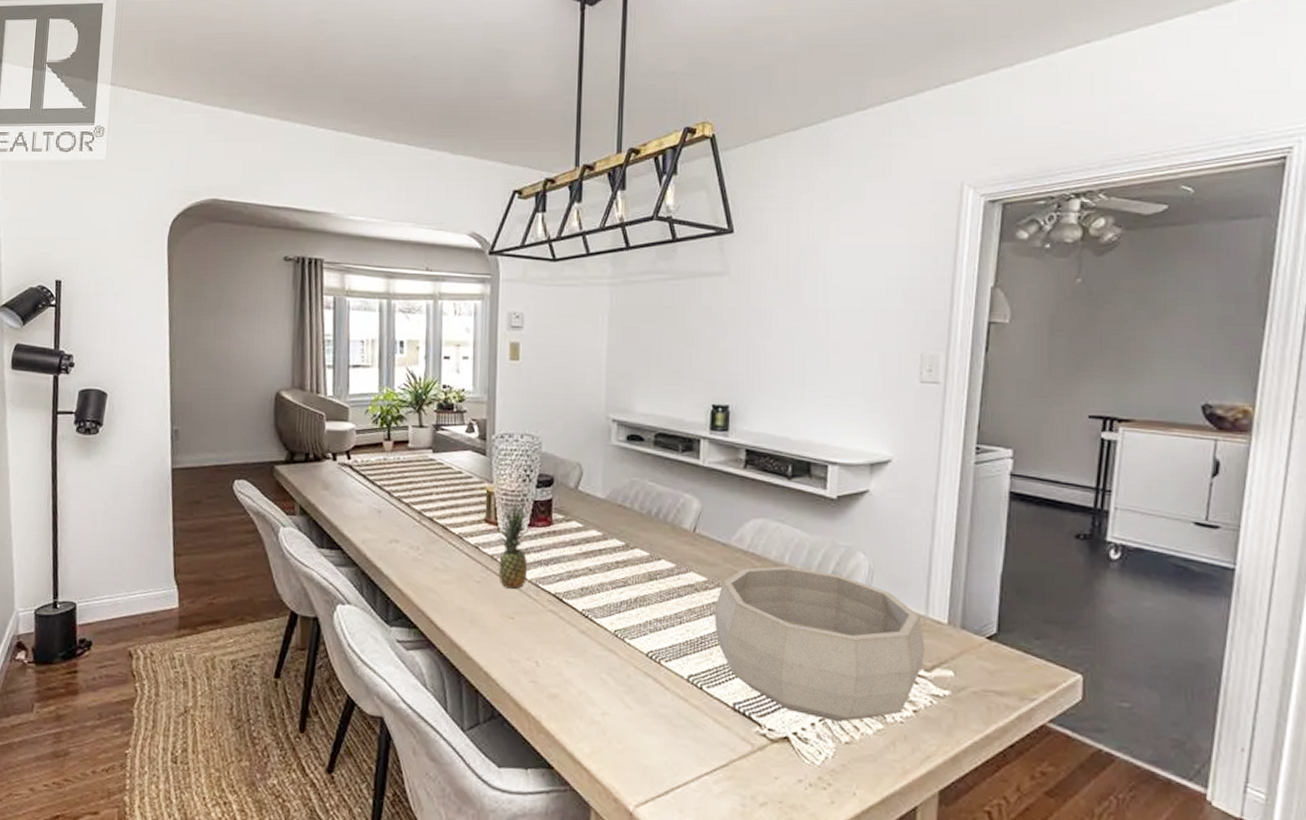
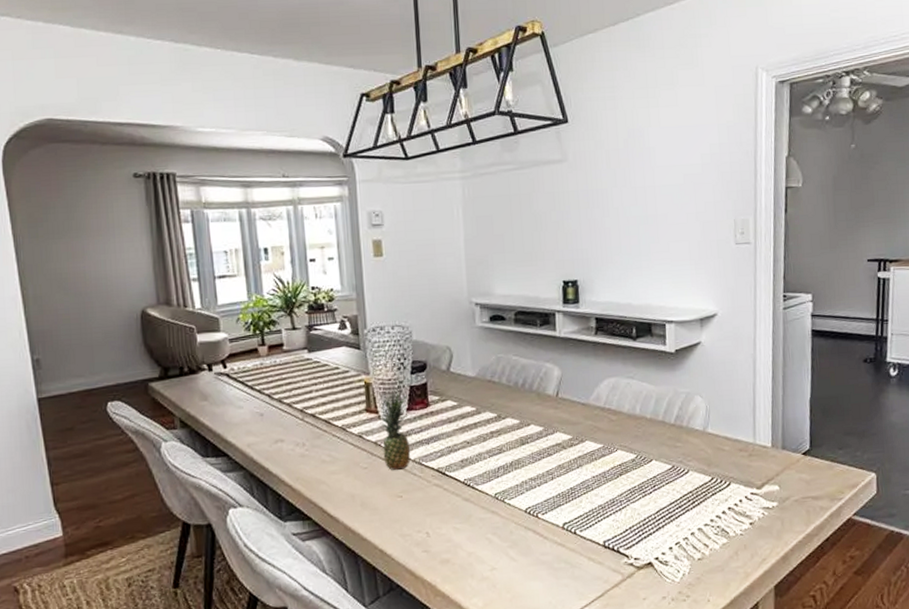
decorative bowl: present [715,566,925,722] -> none [581,416,755,543]

